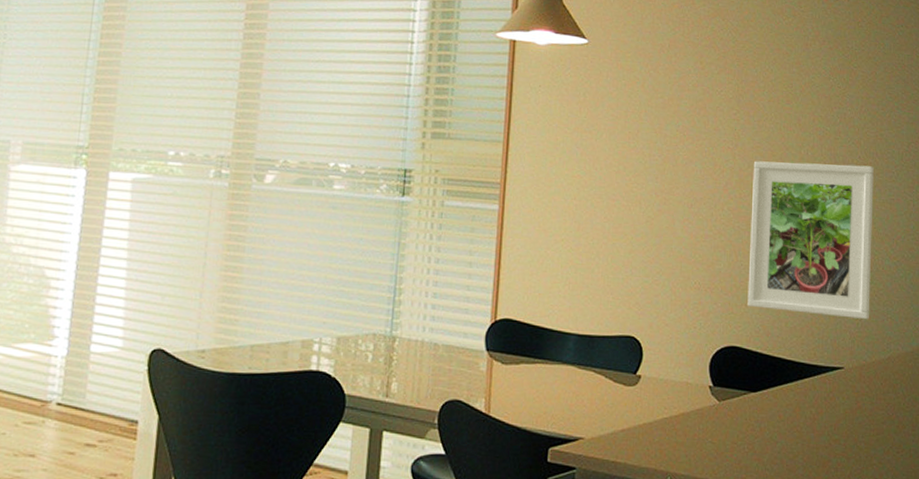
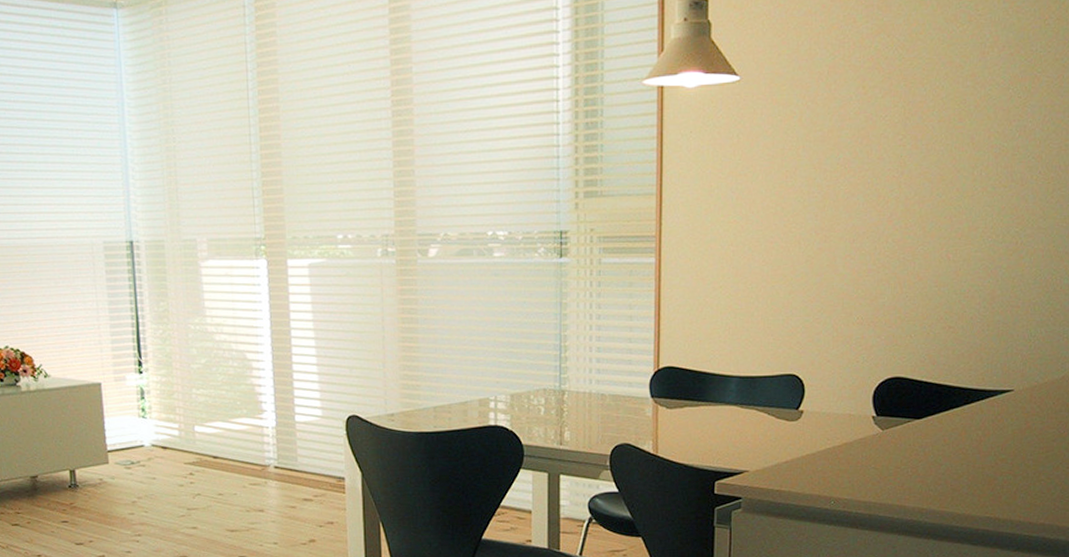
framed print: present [747,161,874,320] -> none [913,181,1056,342]

